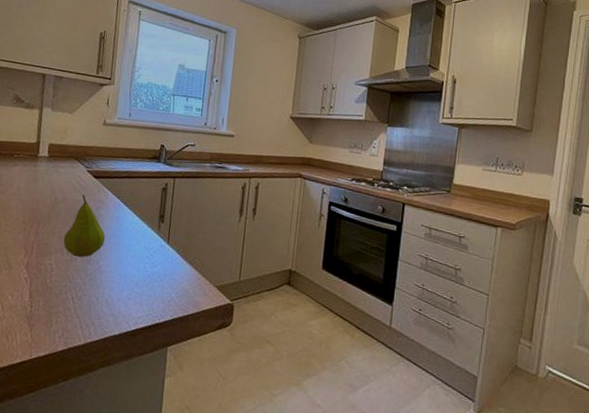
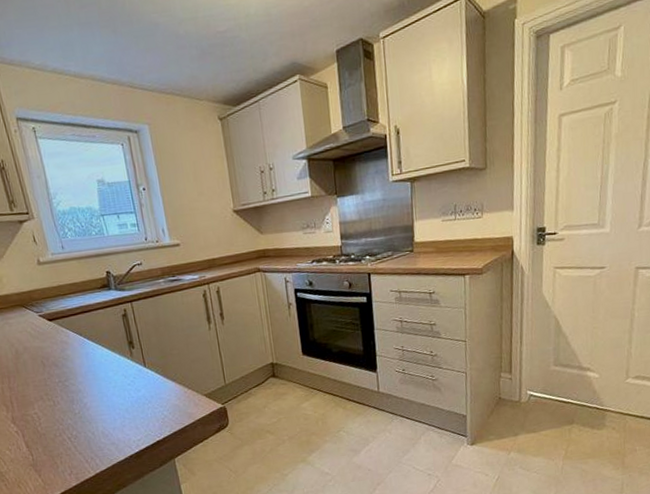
fruit: present [63,194,106,258] -> none [39,340,82,401]

